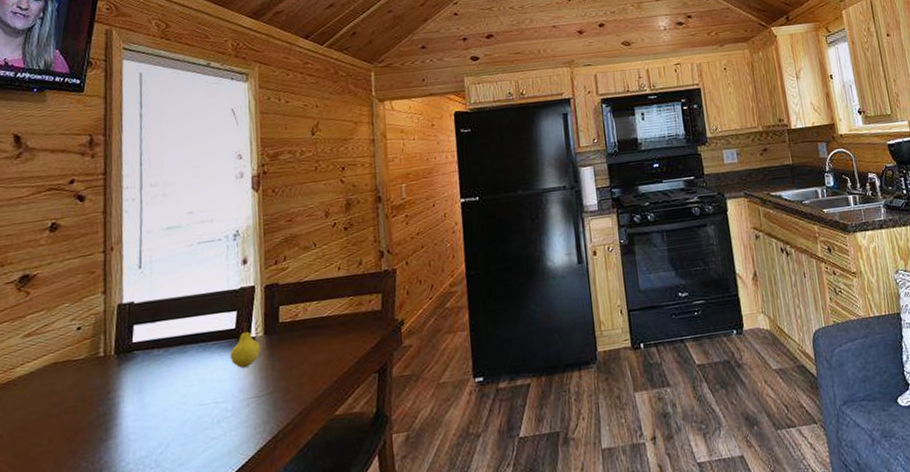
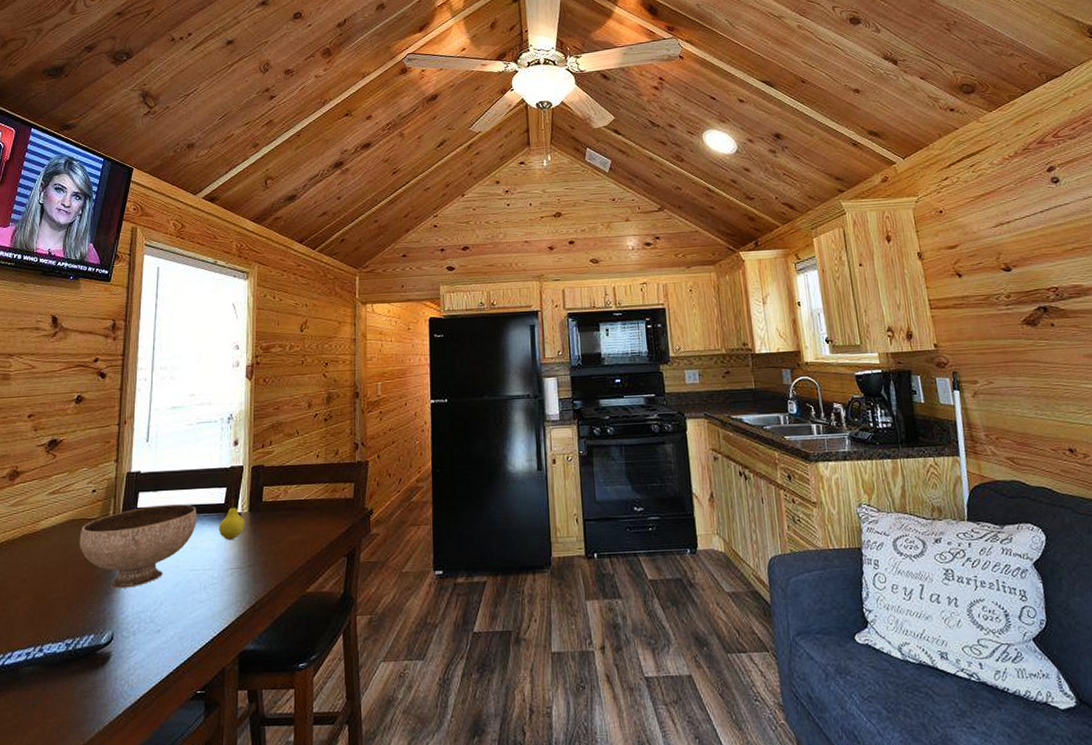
bowl: none [64,333,204,435] -> present [79,504,197,589]

